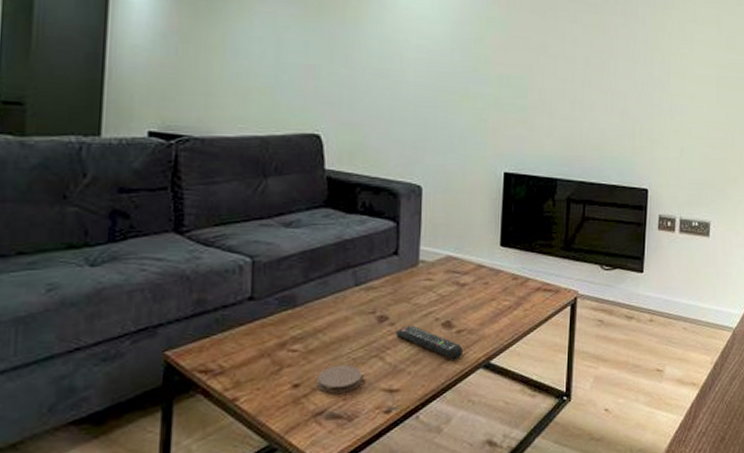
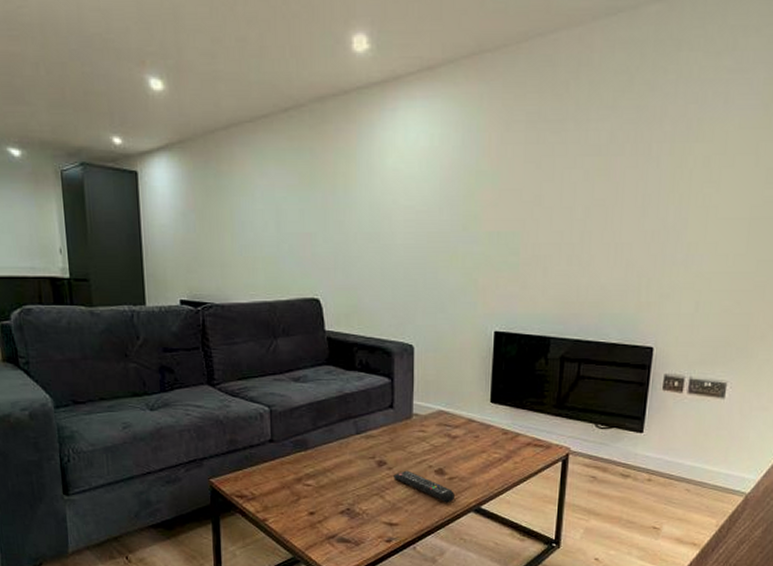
coaster: present [318,364,362,394] -> none [329,499,365,522]

